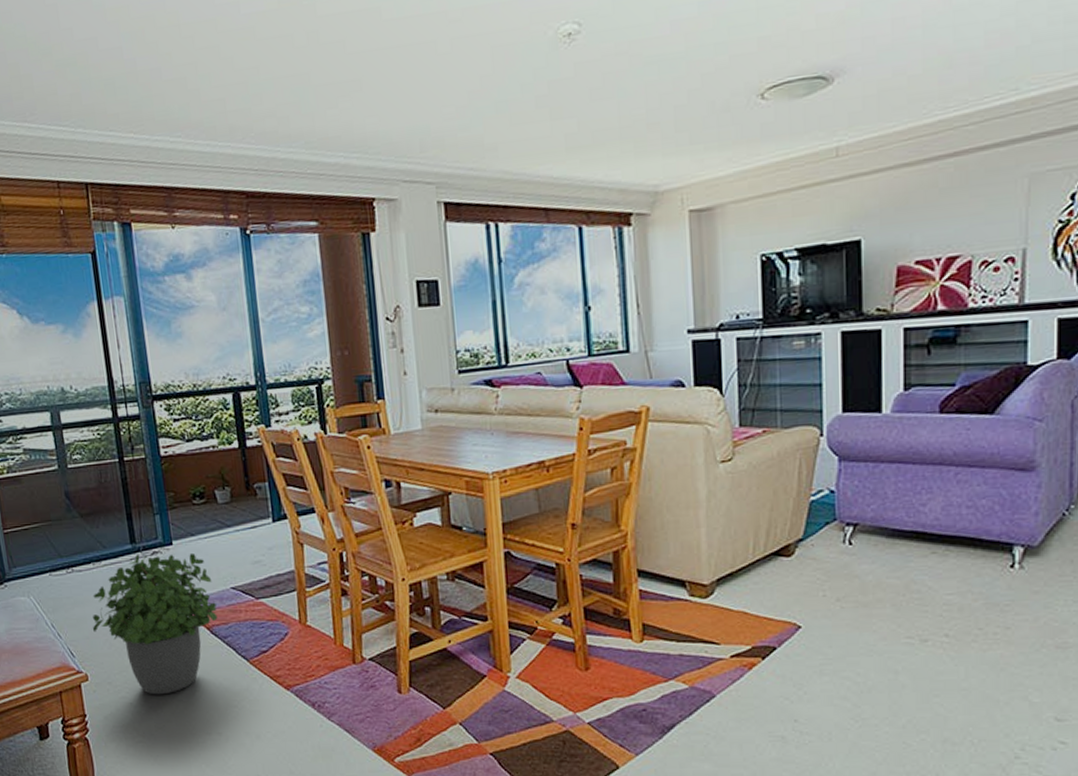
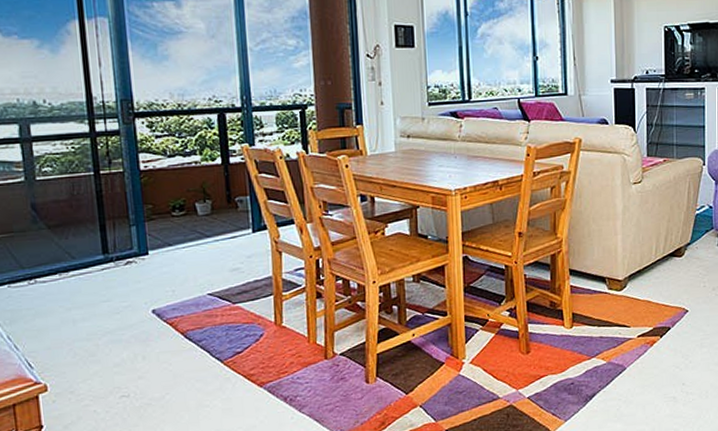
potted plant: present [92,552,218,695] -> none [55,262,193,401]

